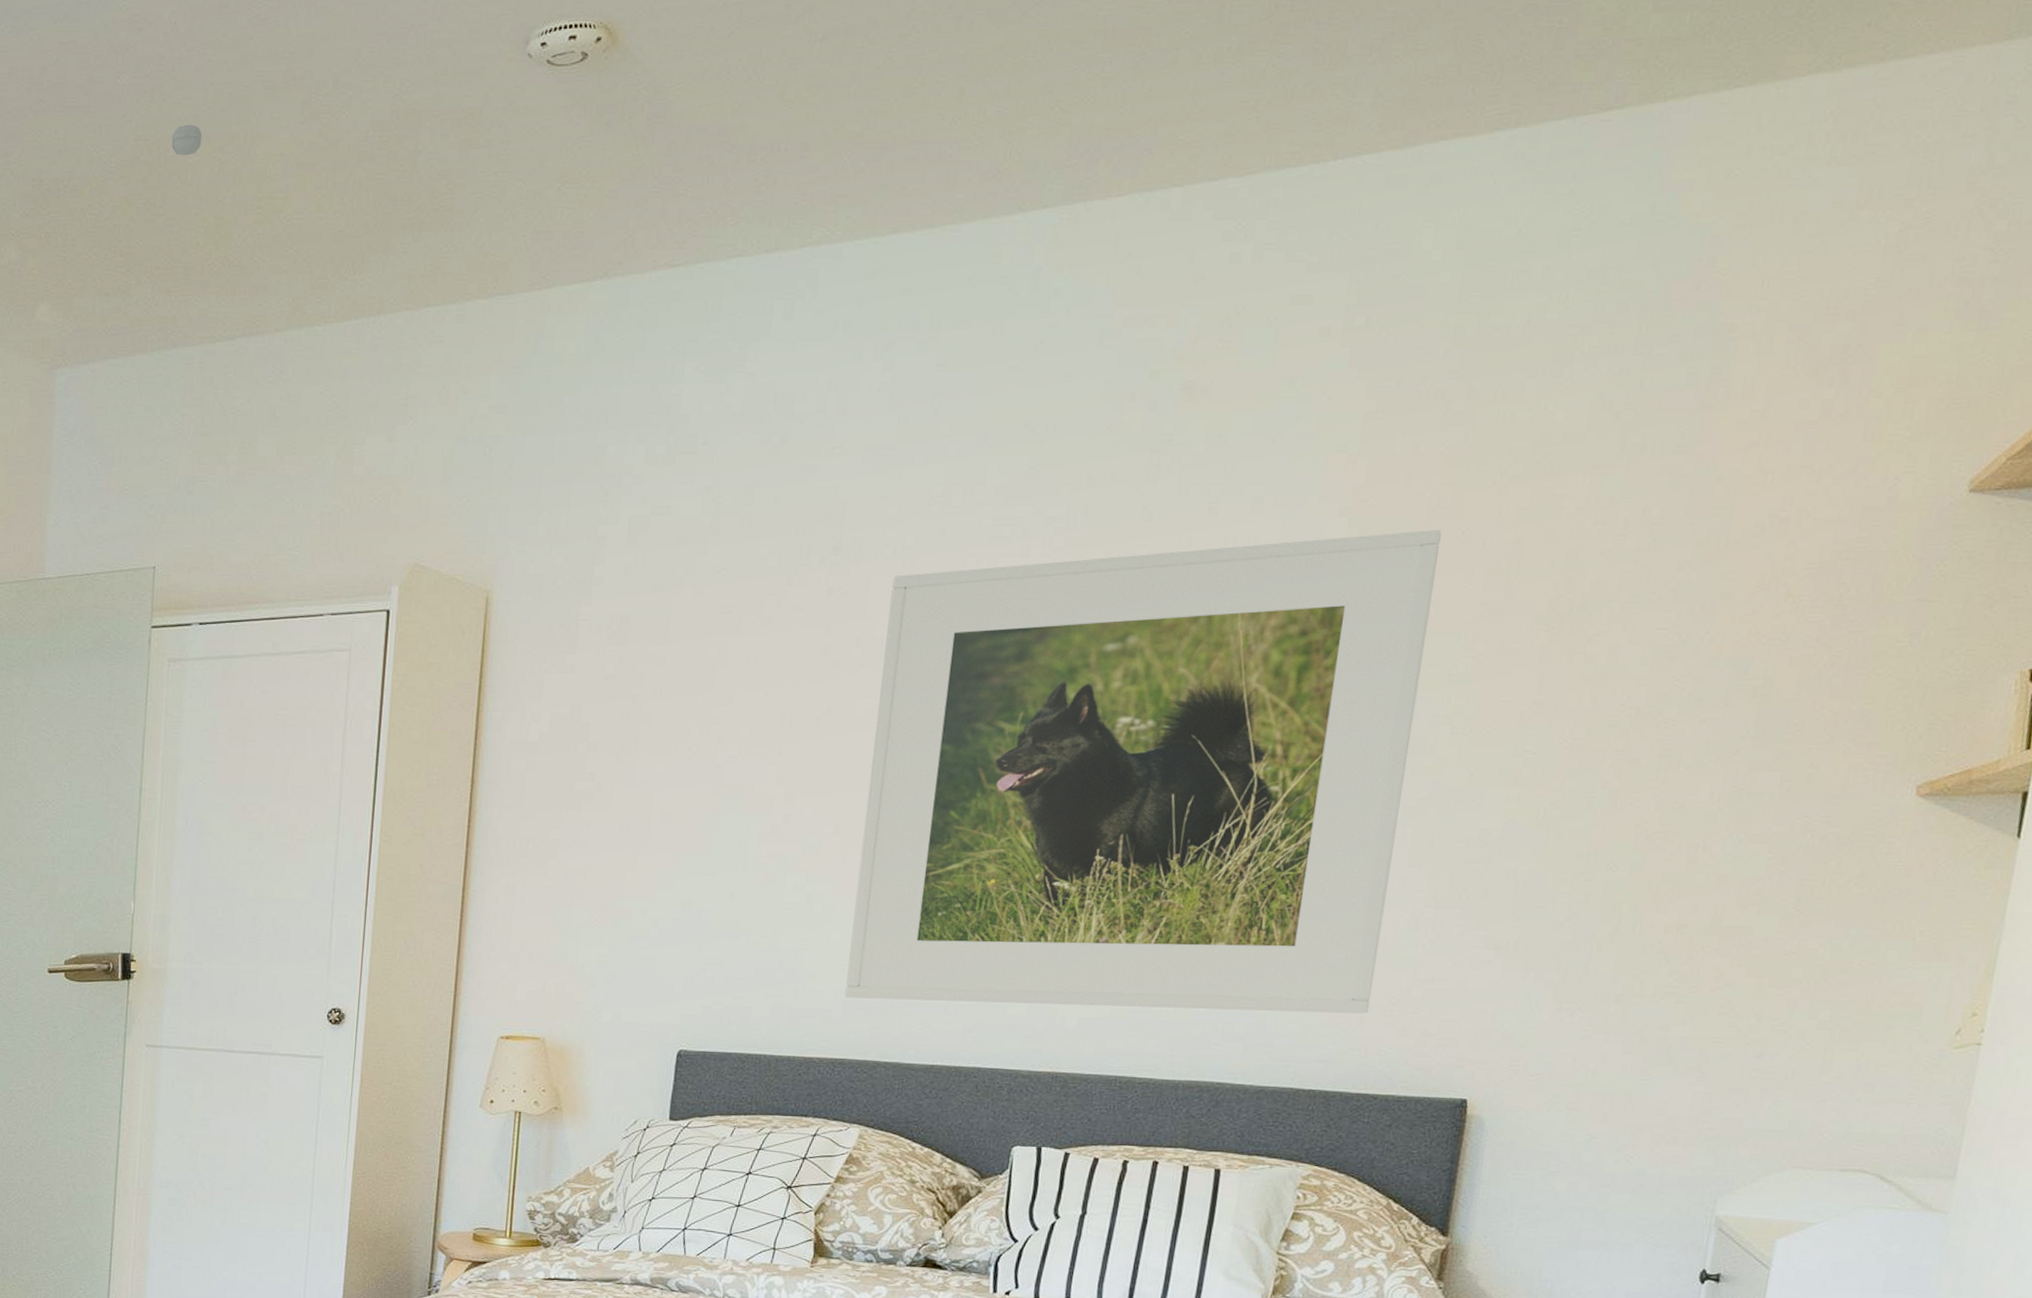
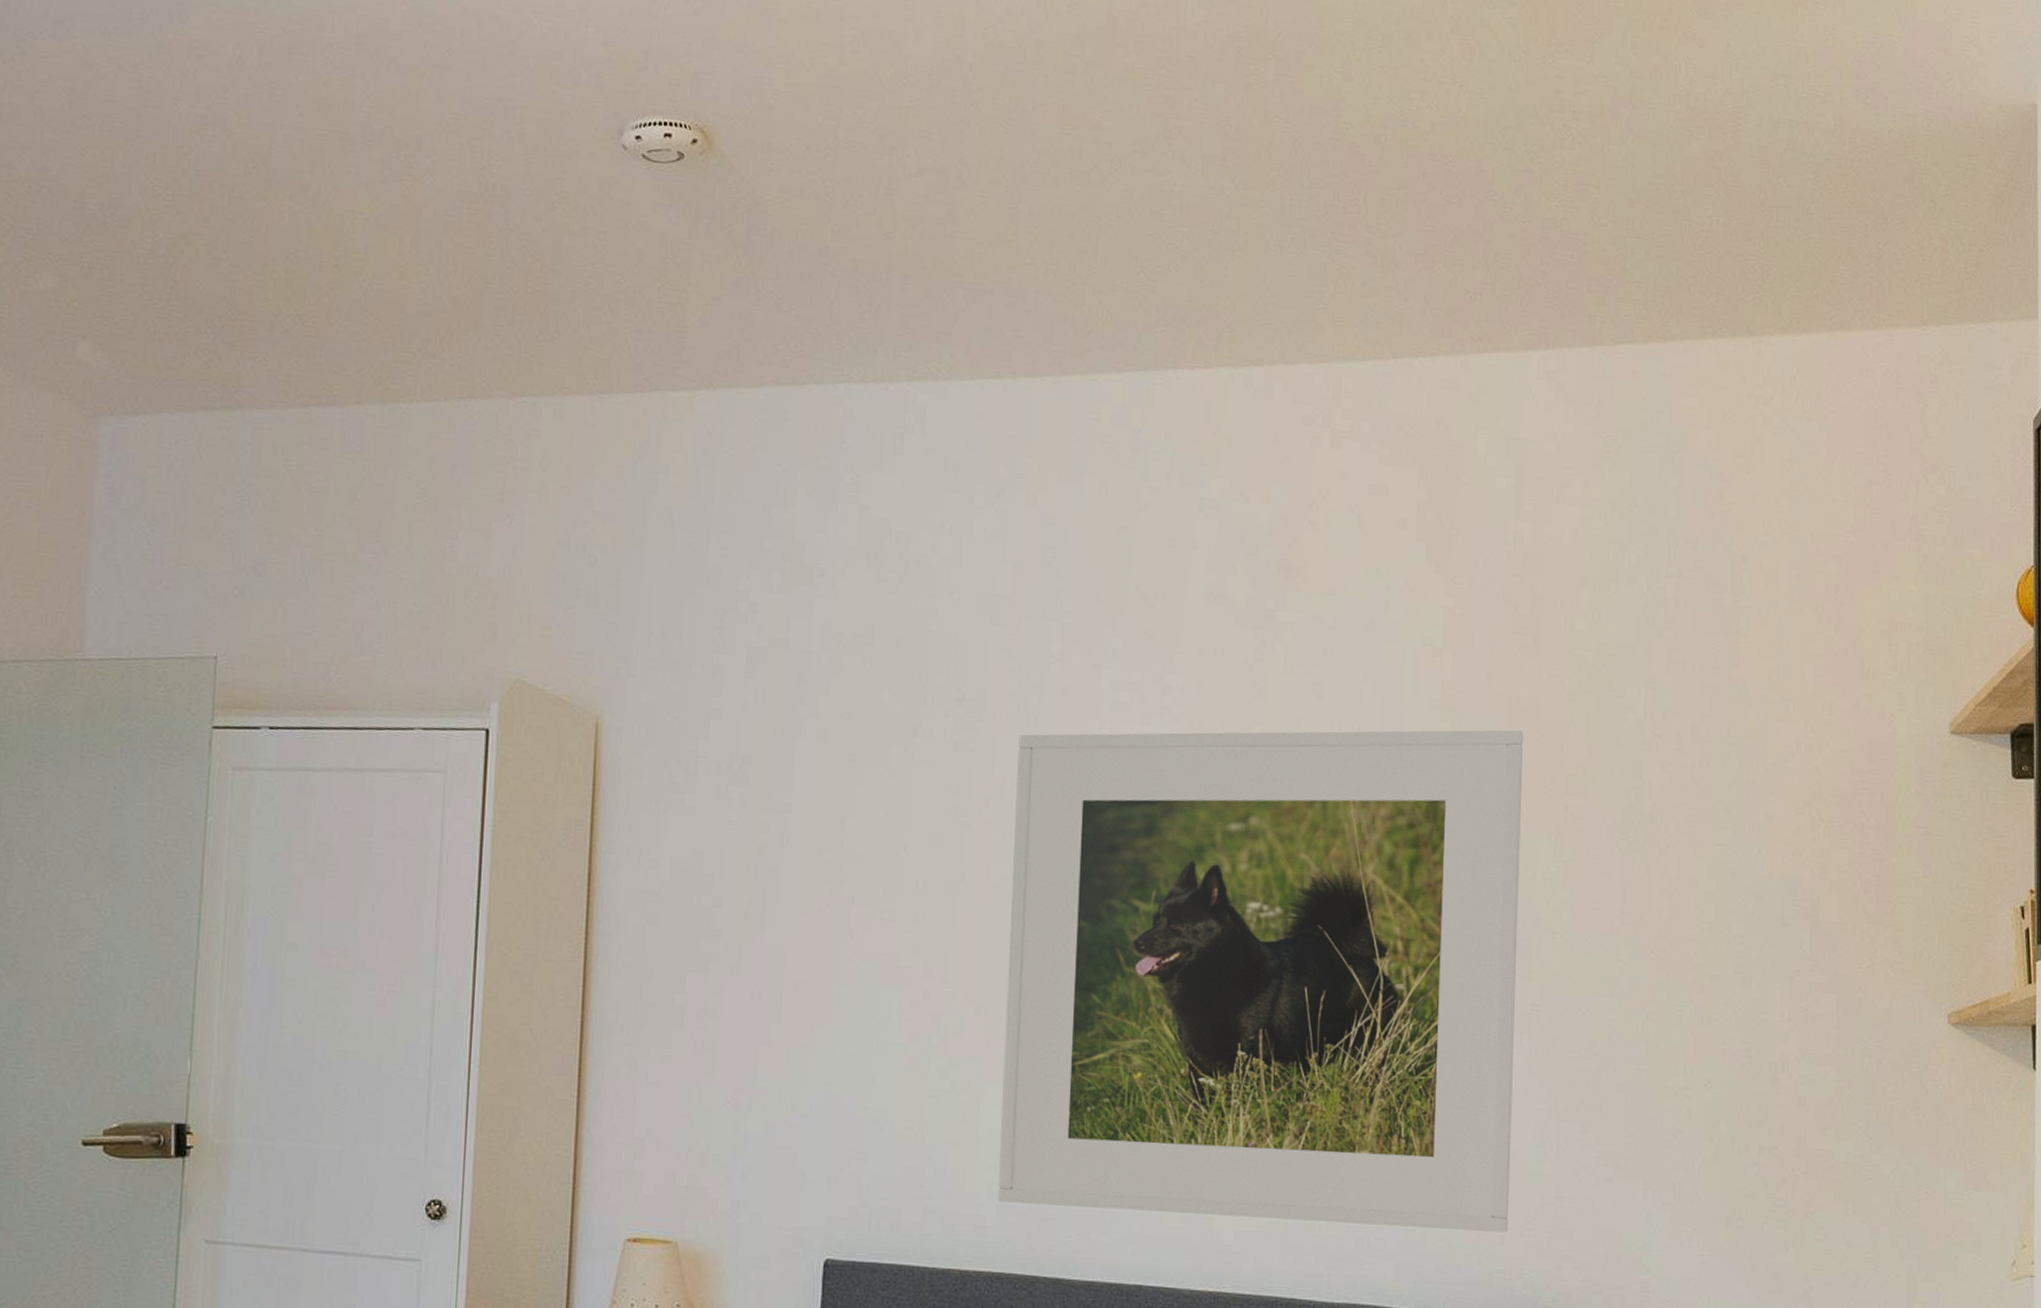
smoke detector: present [171,124,202,156] -> none [236,165,271,200]

